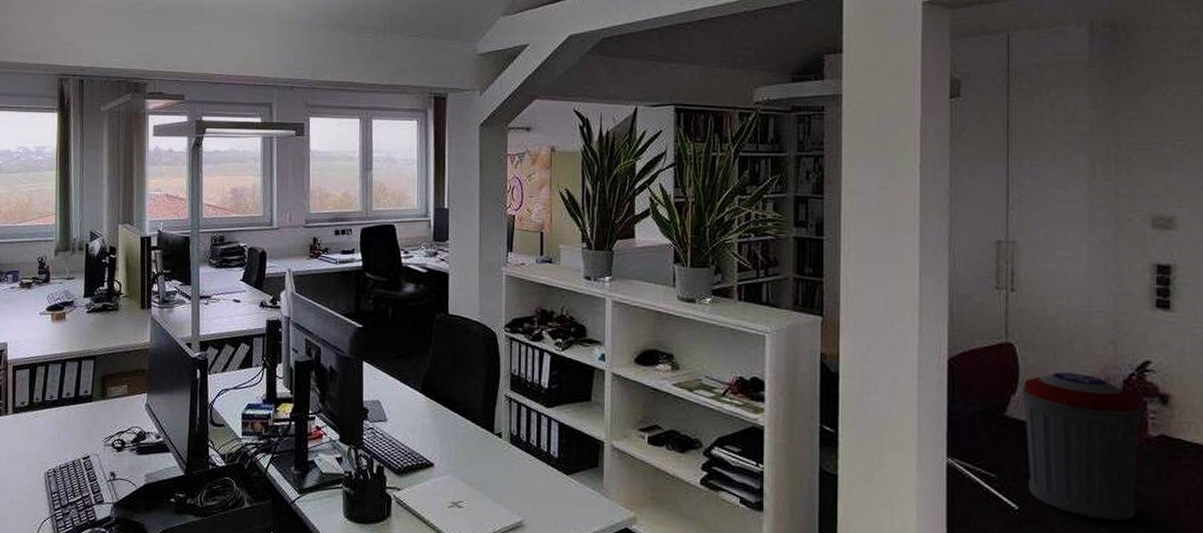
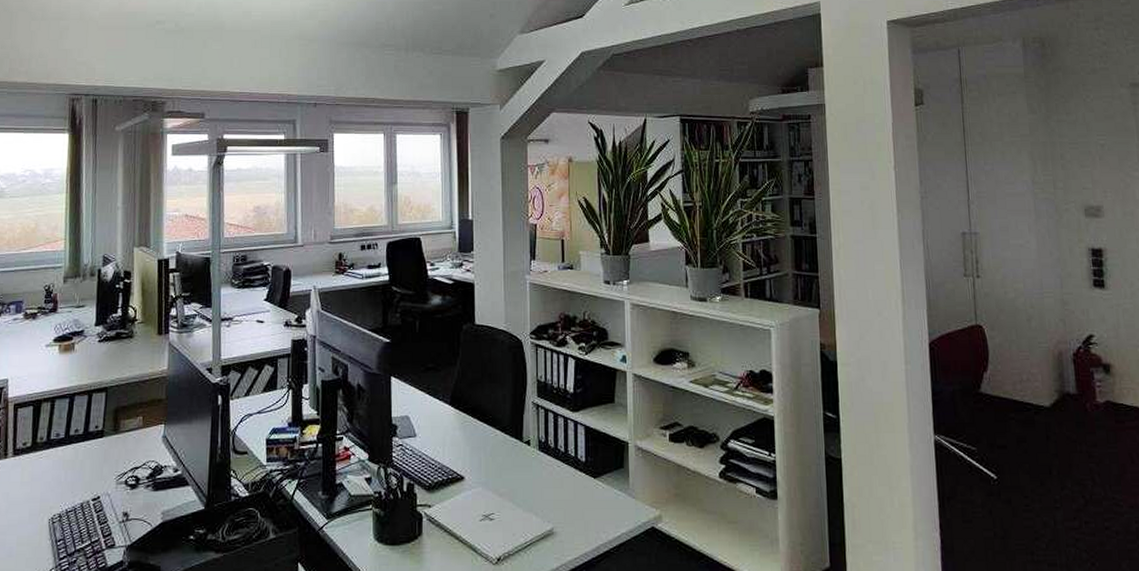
trash can: present [1022,372,1142,521] -> none [992,350,1093,483]

